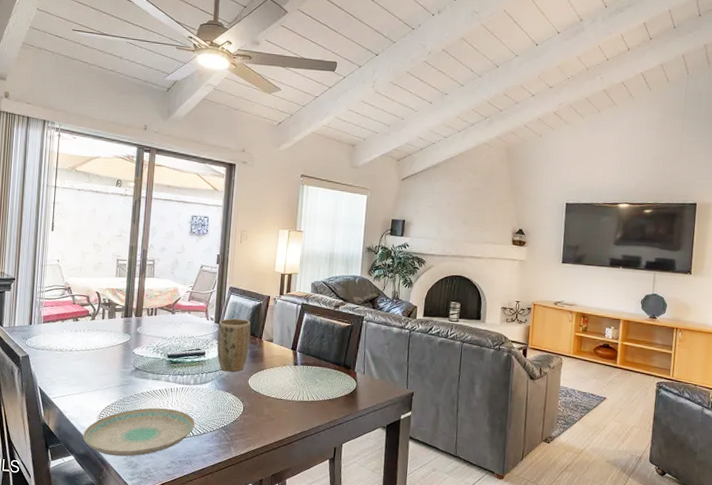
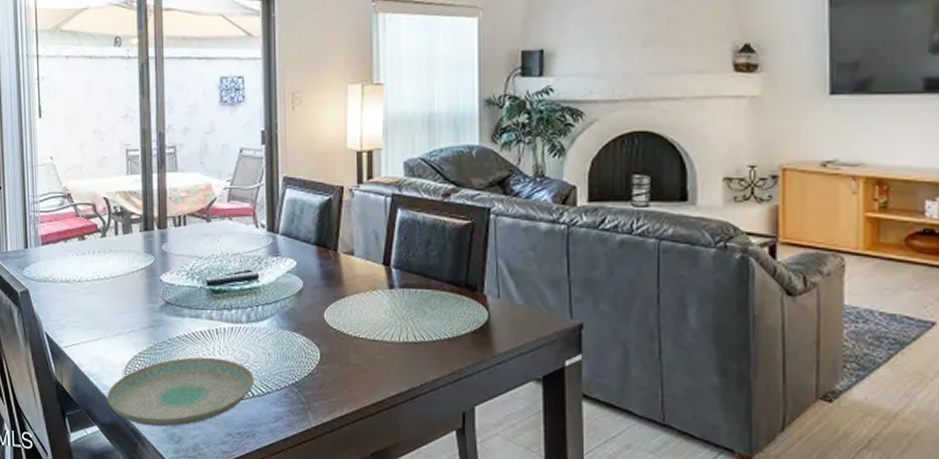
plant pot: present [216,318,251,372] -> none [272,223,321,303]

